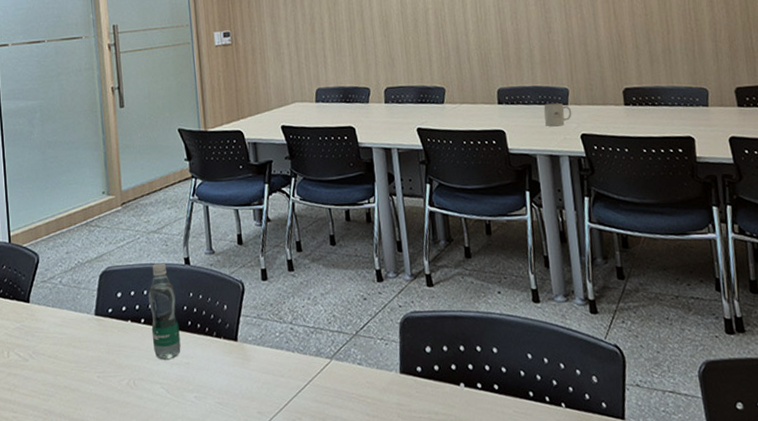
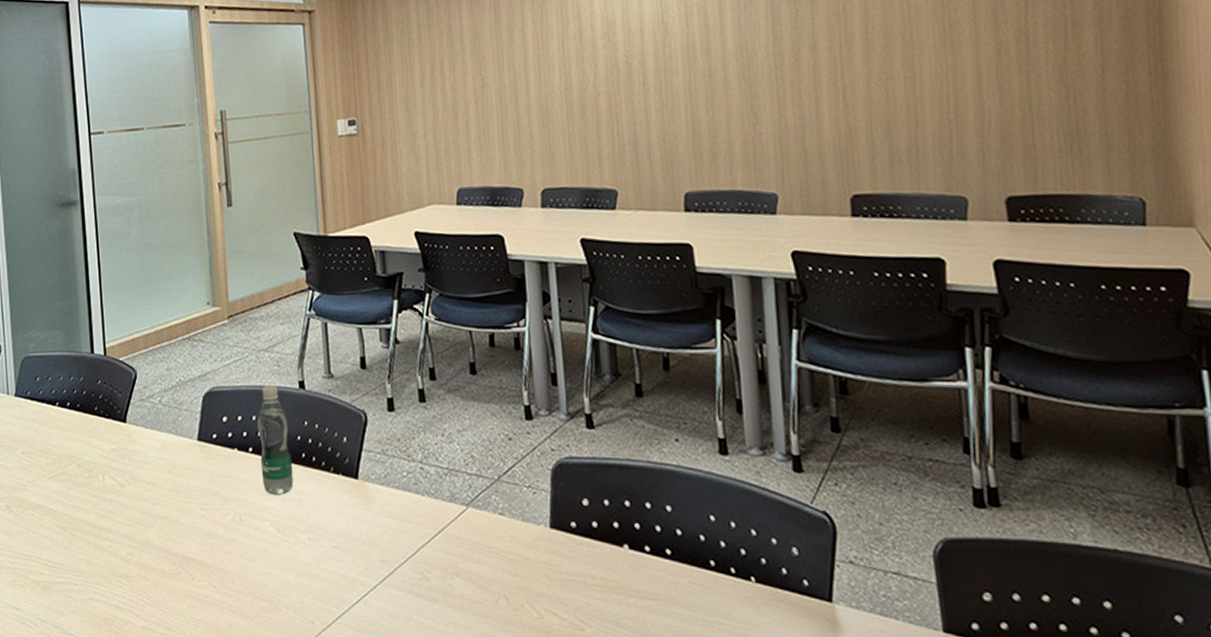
mug: present [544,102,572,127] -> none [744,211,781,241]

